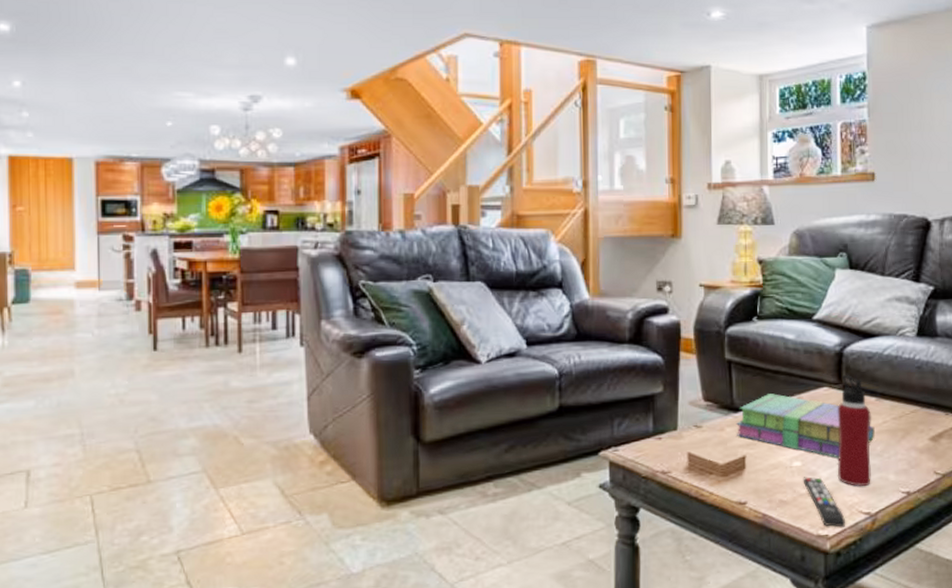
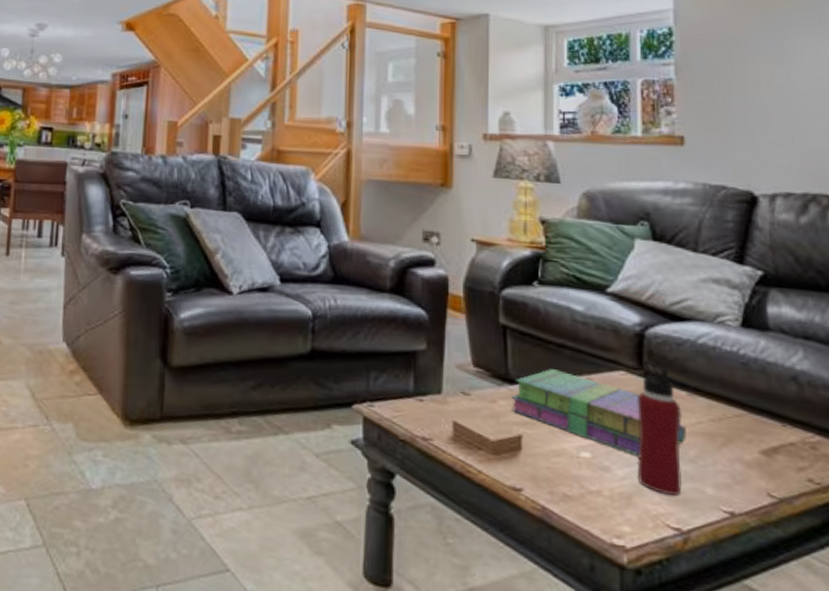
remote control: present [803,477,846,528] -> none [593,471,649,541]

